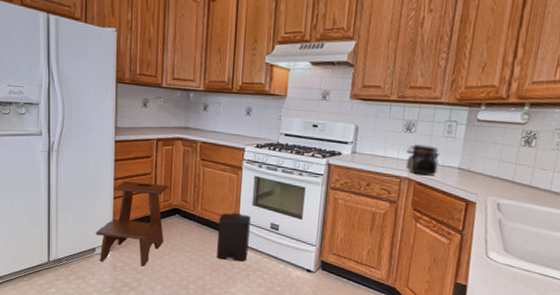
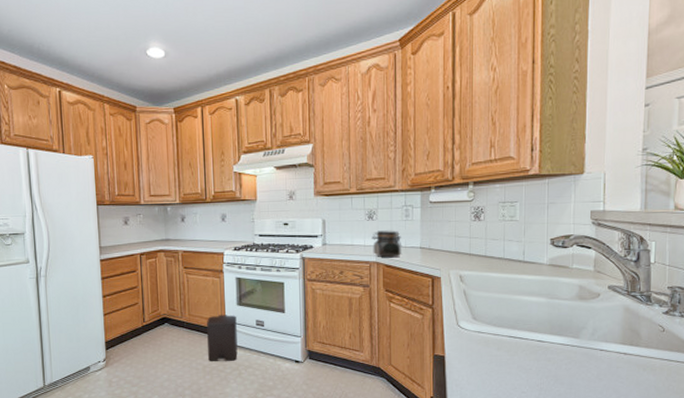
step stool: present [96,181,169,267] -> none [89,296,156,380]

